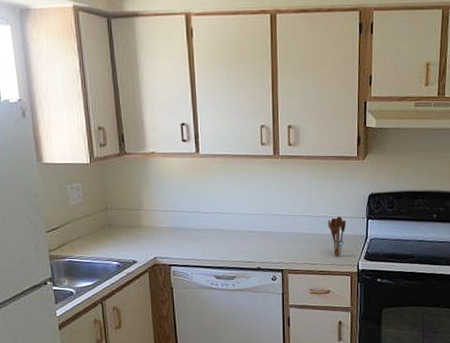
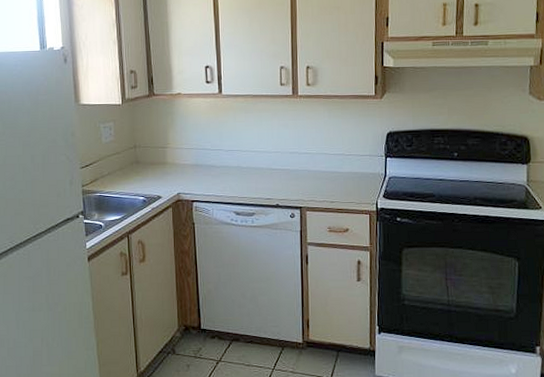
utensil holder: present [328,216,347,257] -> none [346,154,365,195]

